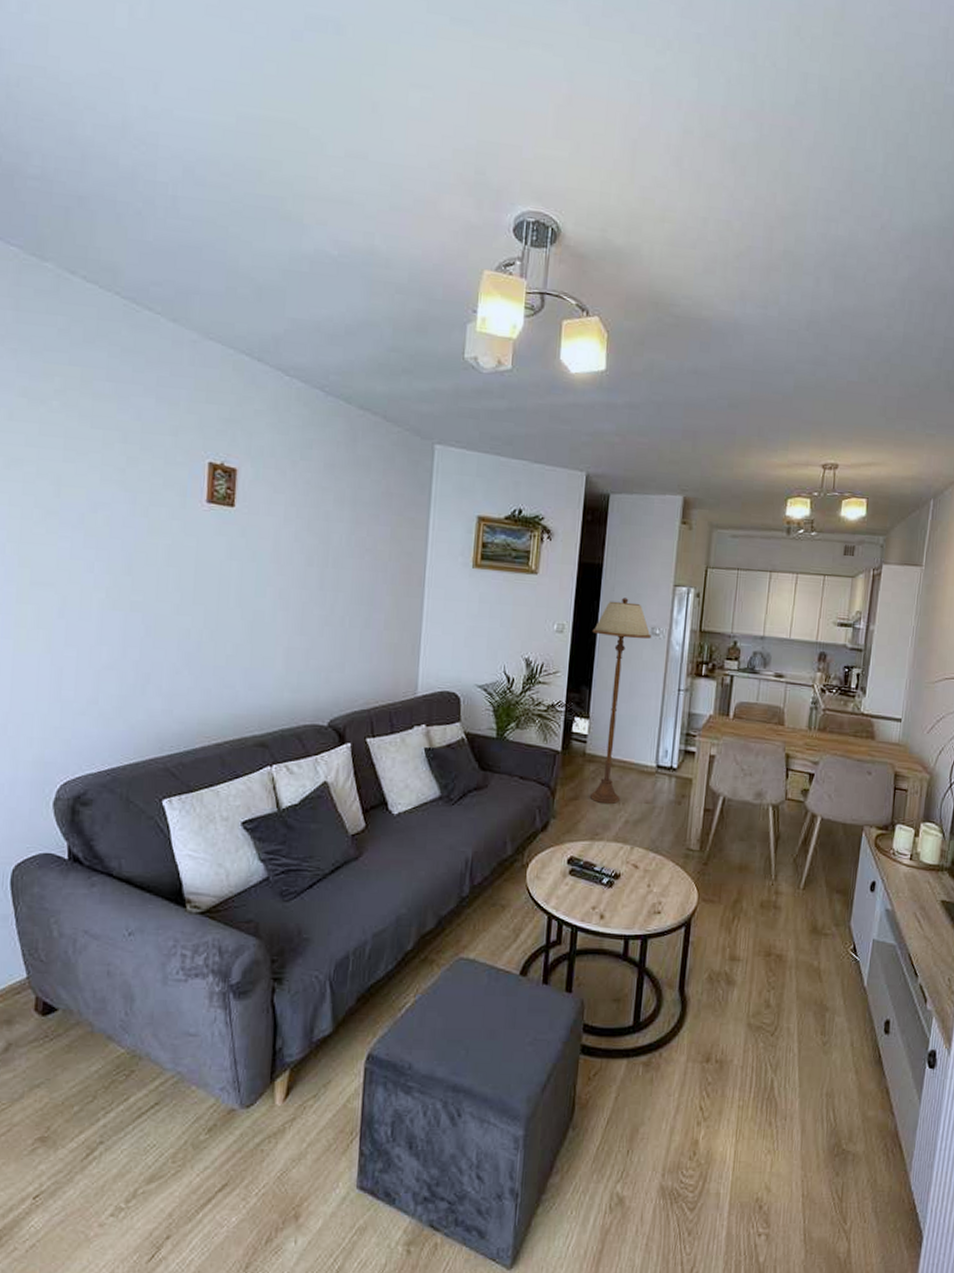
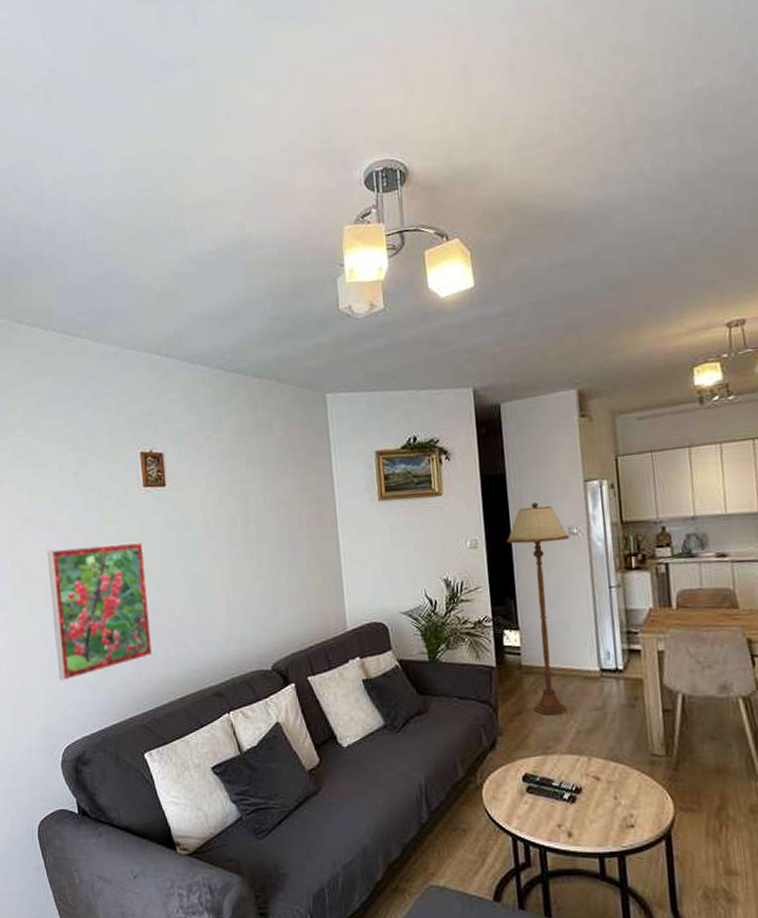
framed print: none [65,554,197,708] -> present [48,541,153,681]

